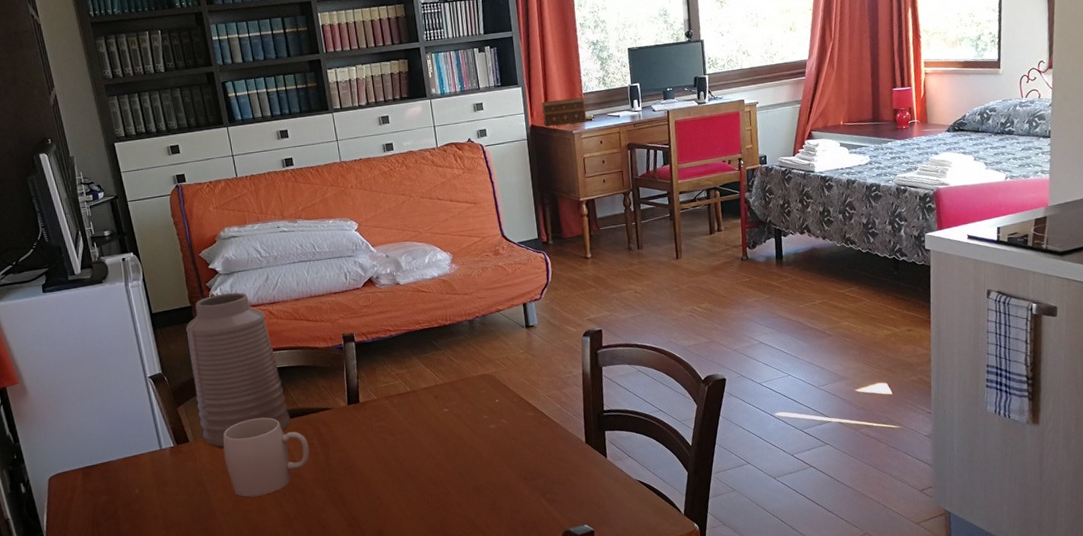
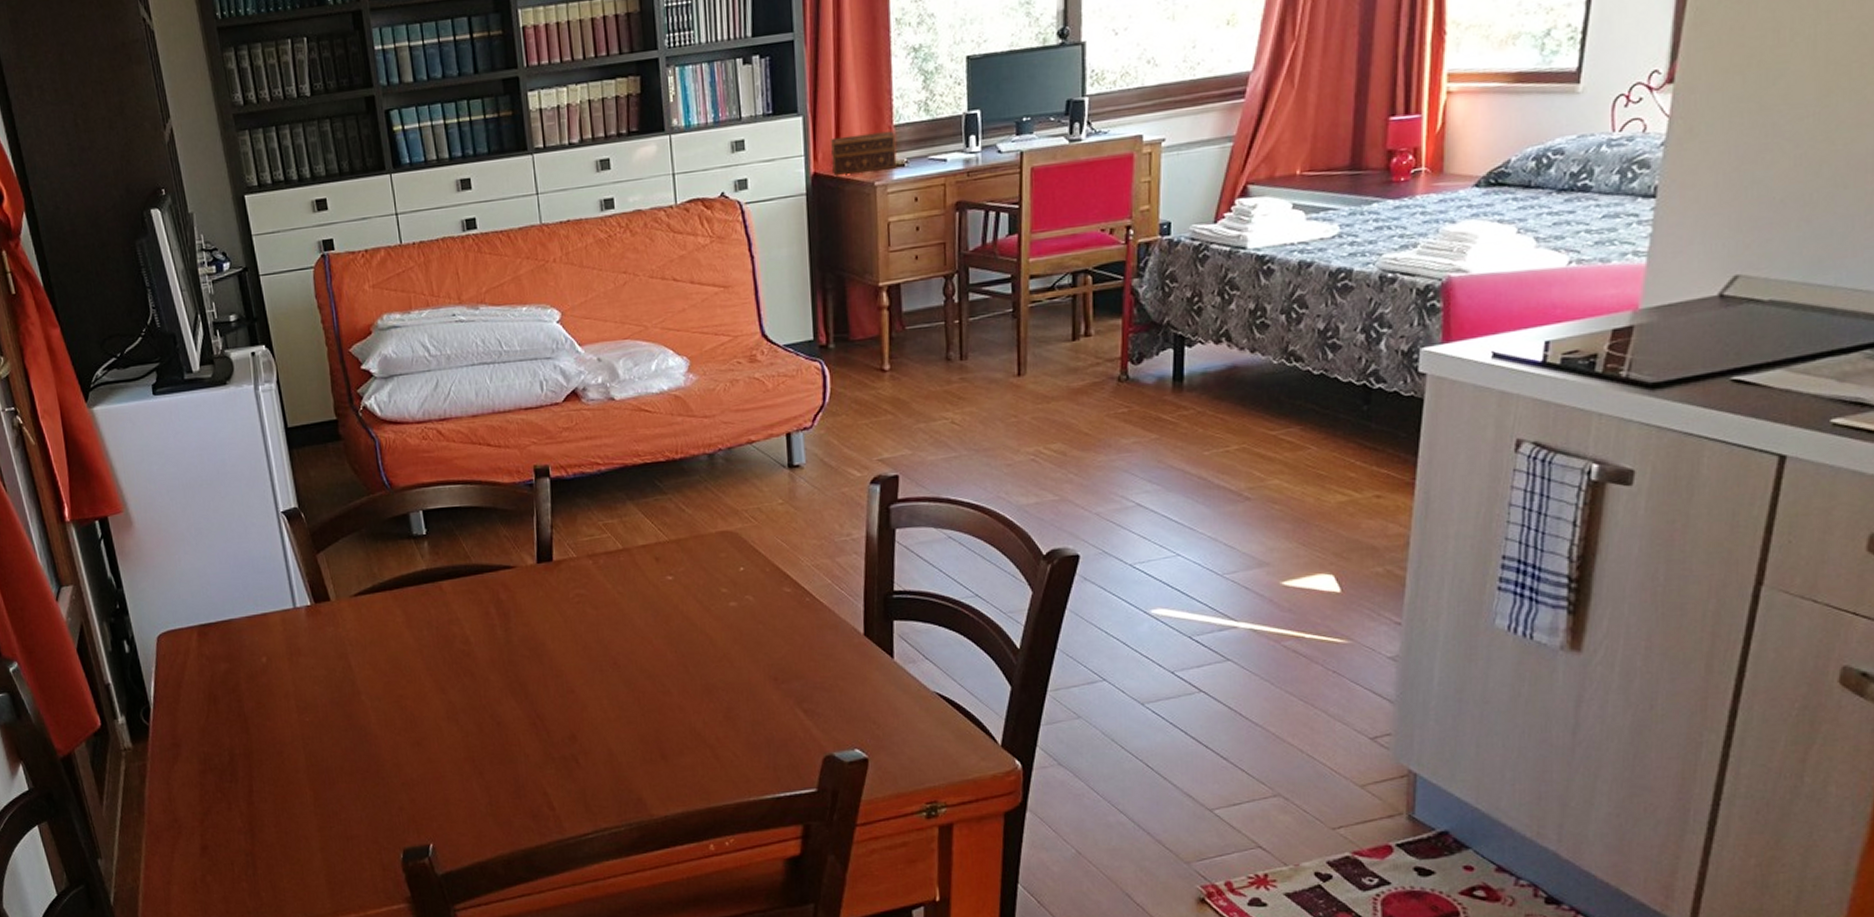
vase: present [186,292,291,449] -> none [330,403,462,613]
mug: present [223,417,310,498] -> none [373,574,484,678]

